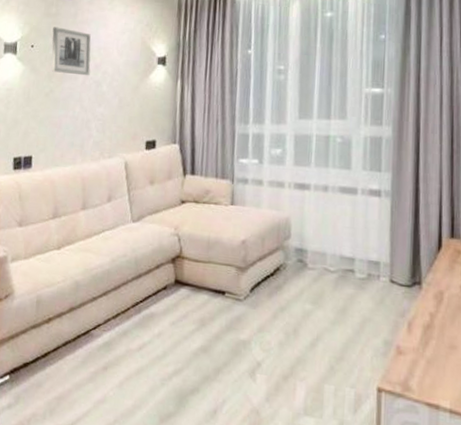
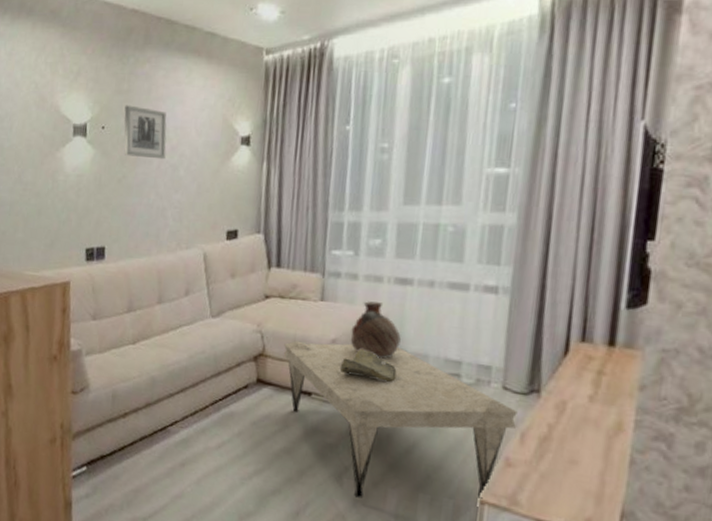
coffee table: none [198,242,404,393] -> present [283,341,518,499]
decorative bowl: none [249,249,300,279] -> present [339,349,397,382]
vase: none [258,205,302,258] -> present [350,301,401,359]

